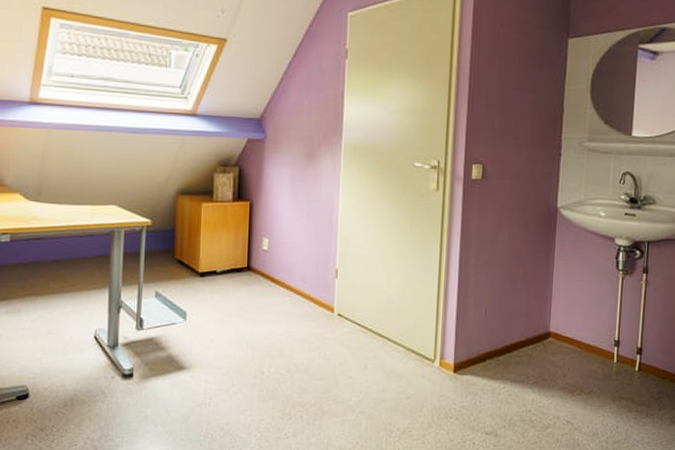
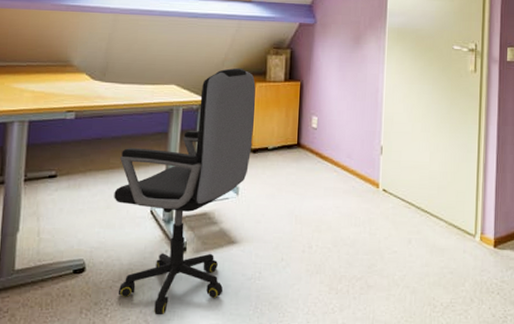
office chair: none [55,187,202,441] -> present [114,67,256,315]

